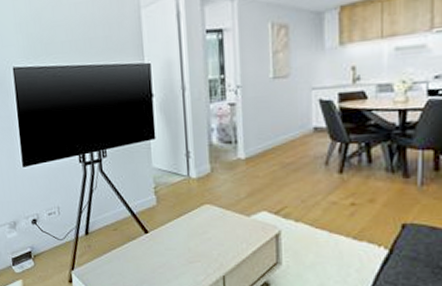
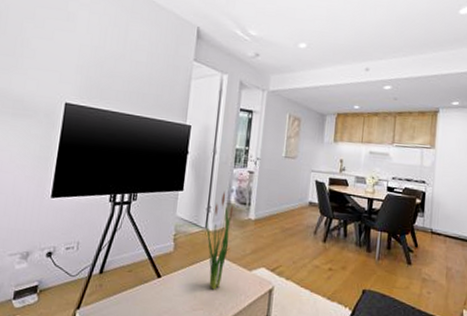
plant: none [187,131,222,240] -> present [206,190,234,290]

